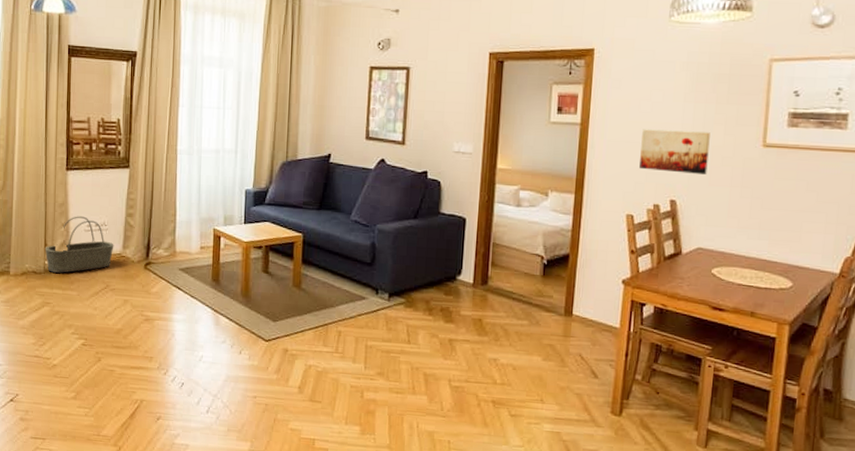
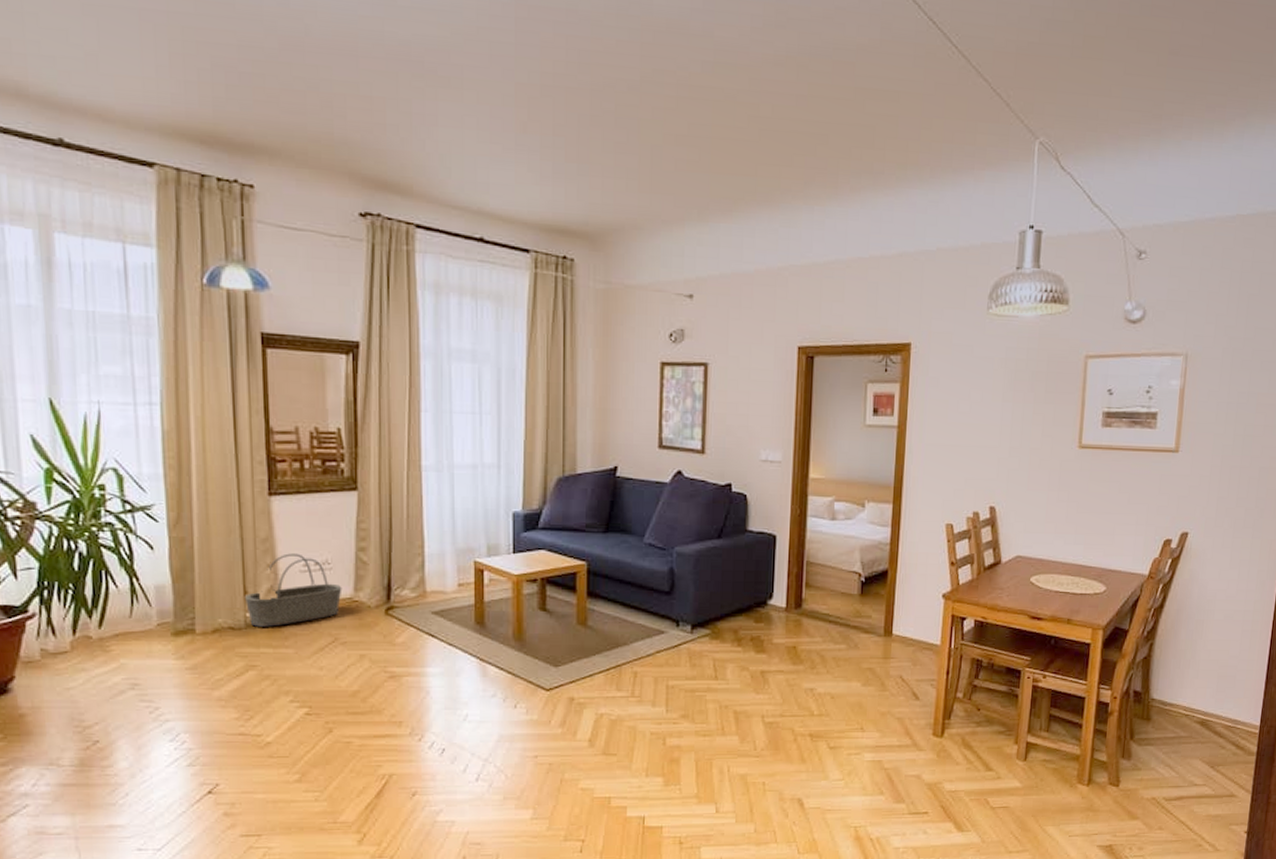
wall art: present [639,129,710,174] -> none [959,431,1028,478]

